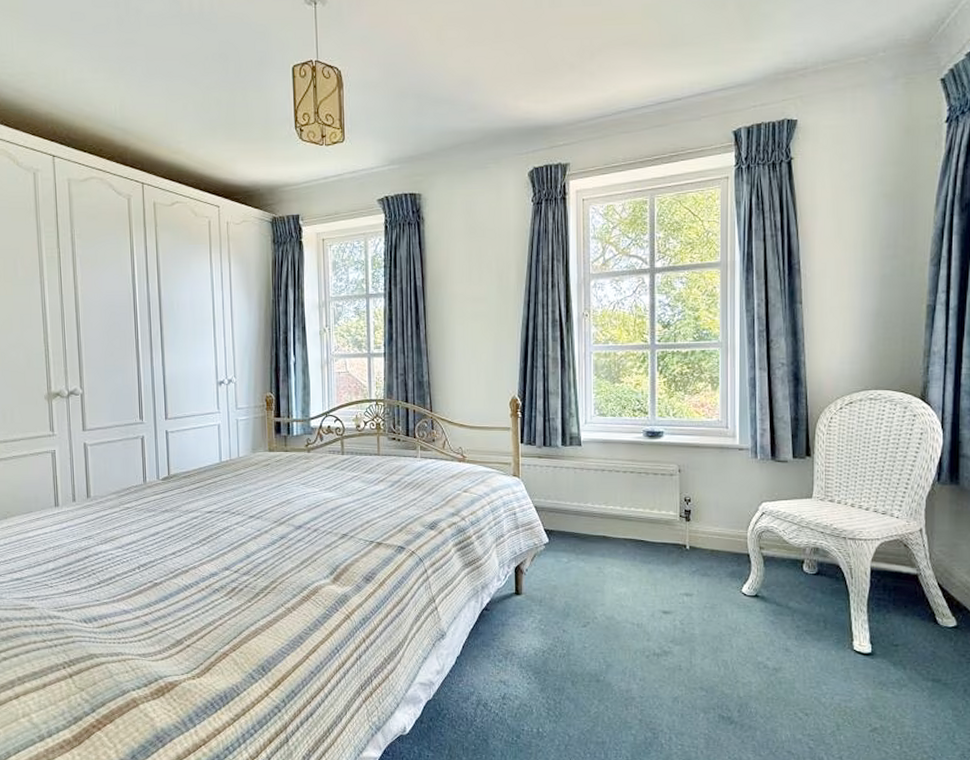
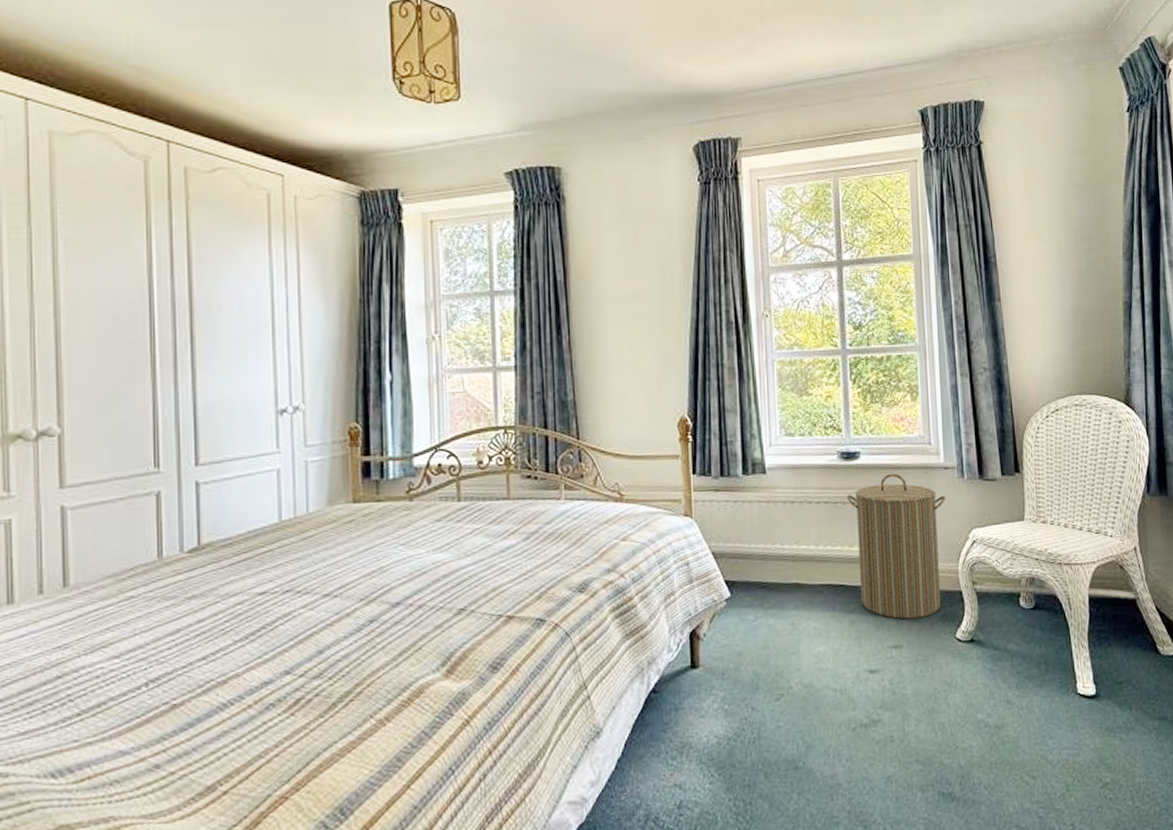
laundry hamper: none [650,451,740,573] -> present [846,473,946,620]

